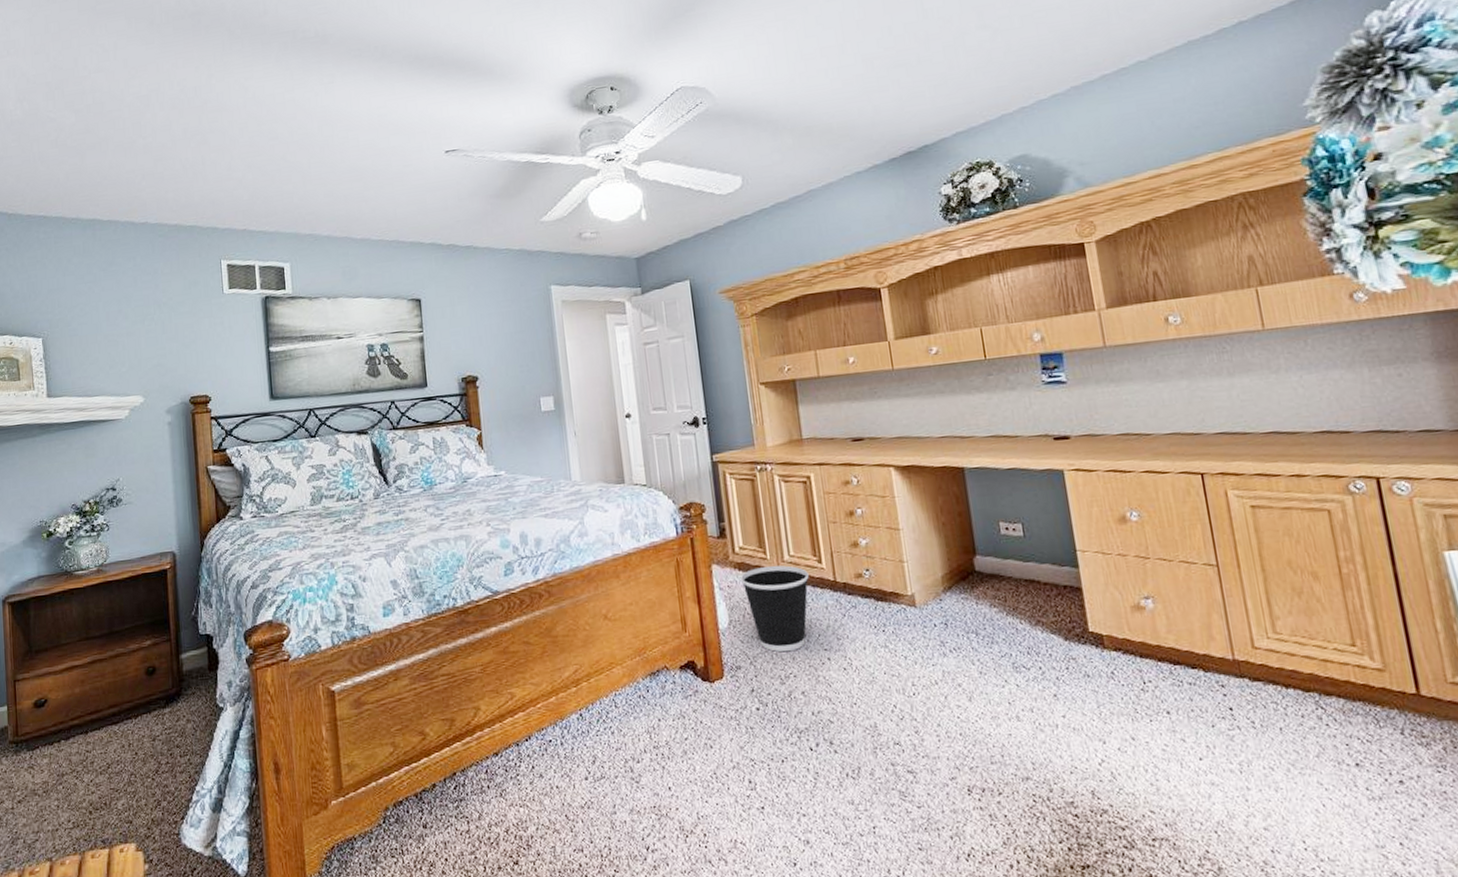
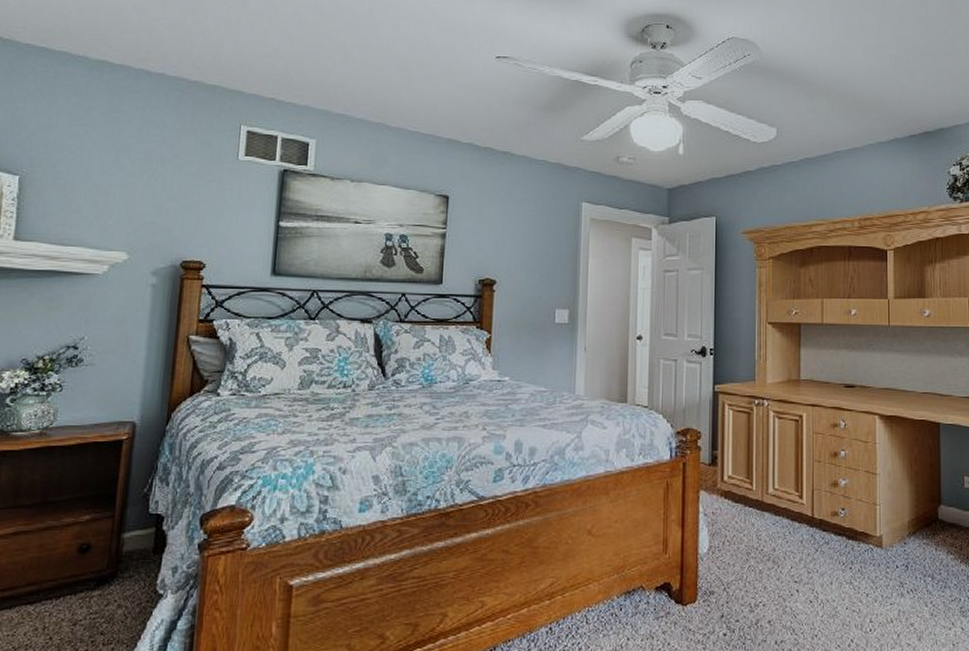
wastebasket: present [740,565,809,652] -> none [725,496,789,581]

